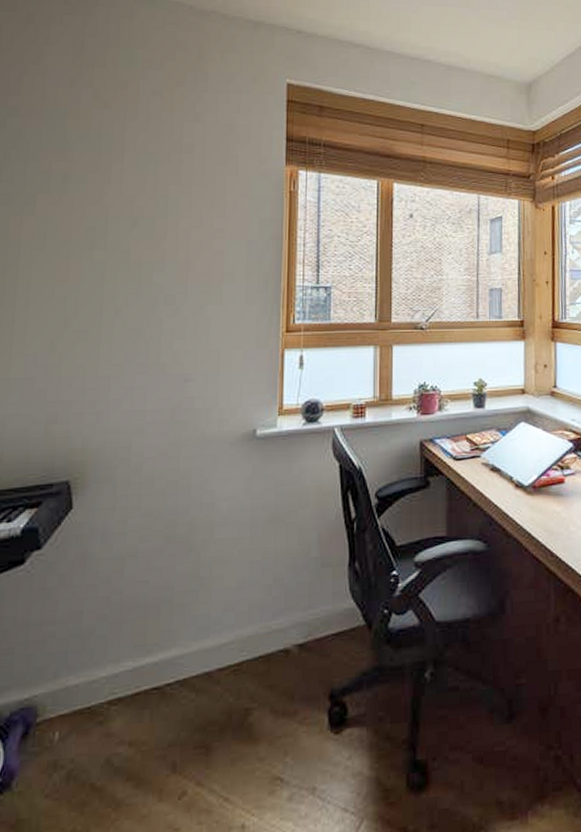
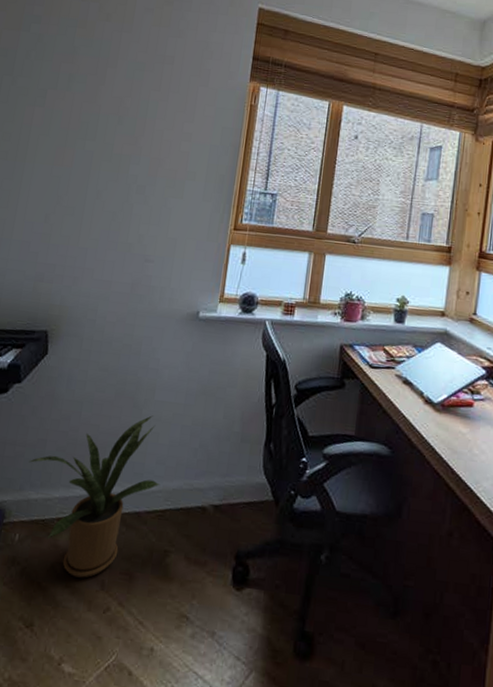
house plant: none [62,557,232,766] -> present [28,415,160,578]

